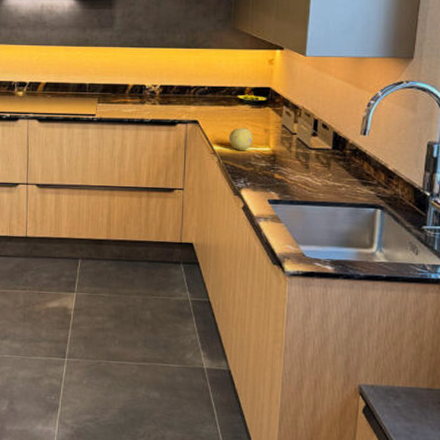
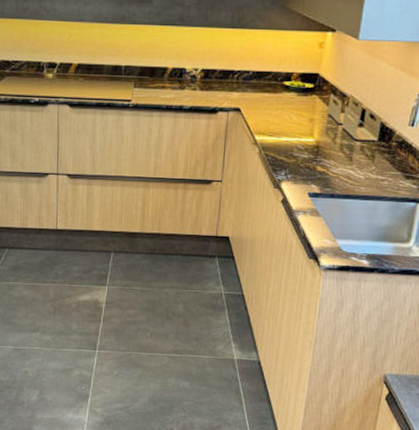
fruit: present [228,127,253,150] -> none [271,116,297,141]

